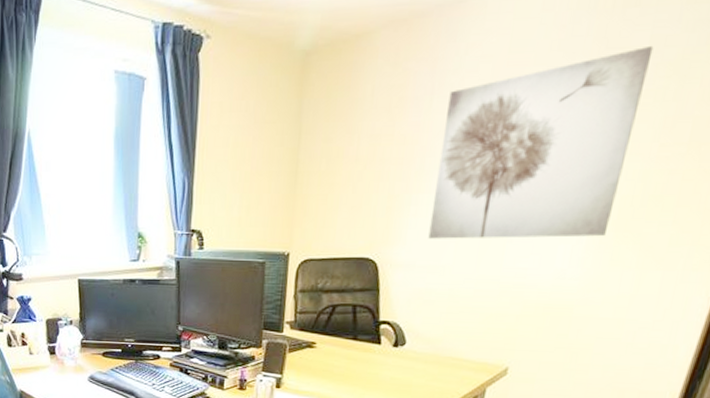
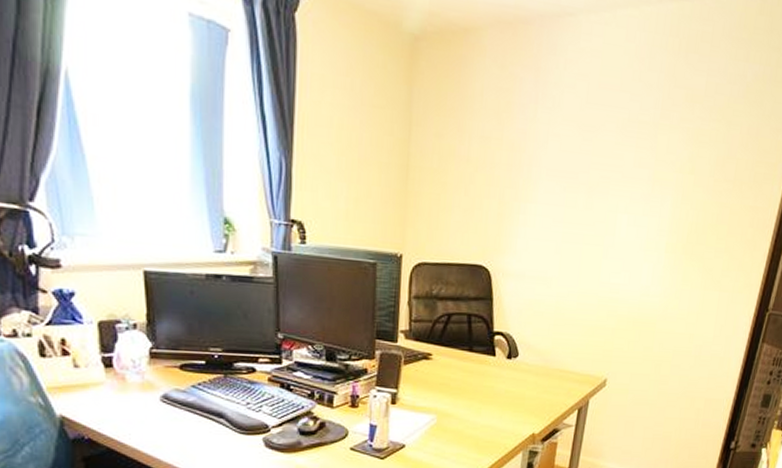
wall art: present [428,45,654,239] -> none [536,90,708,259]

